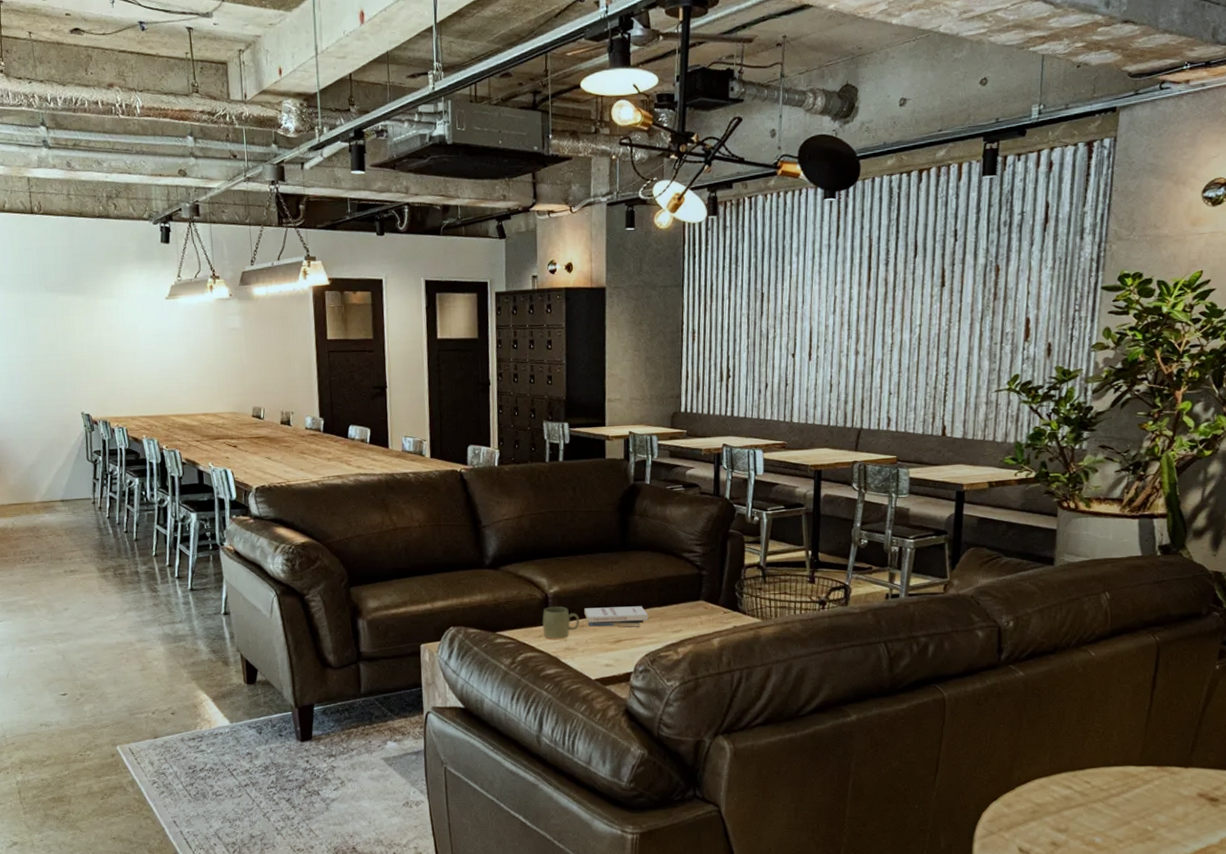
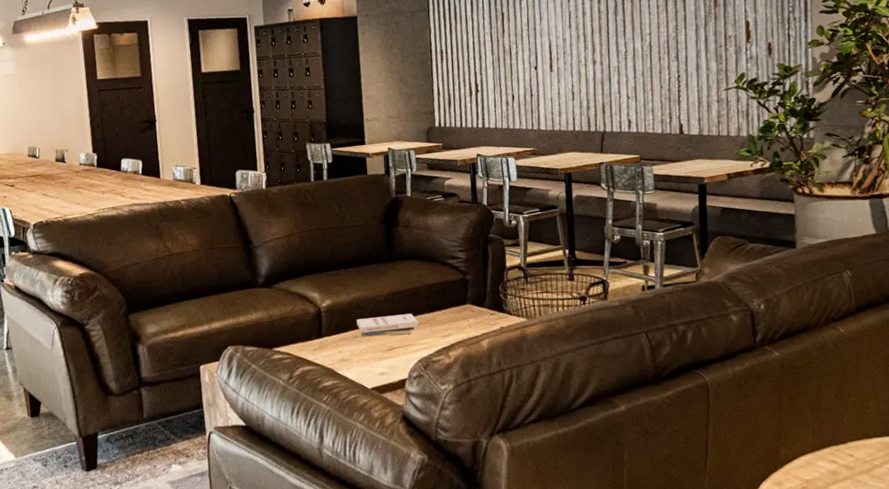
mug: present [542,606,580,640] -> none [316,319,353,353]

